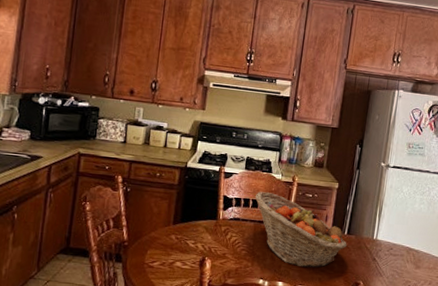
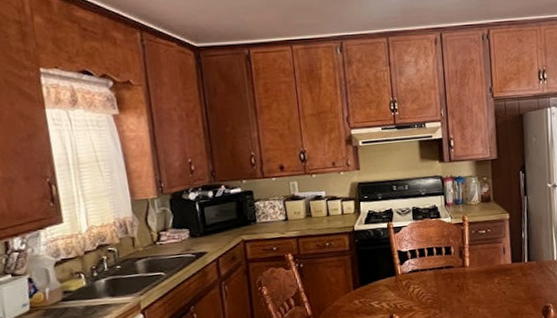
fruit basket: present [255,192,347,268] -> none [429,237,530,304]

